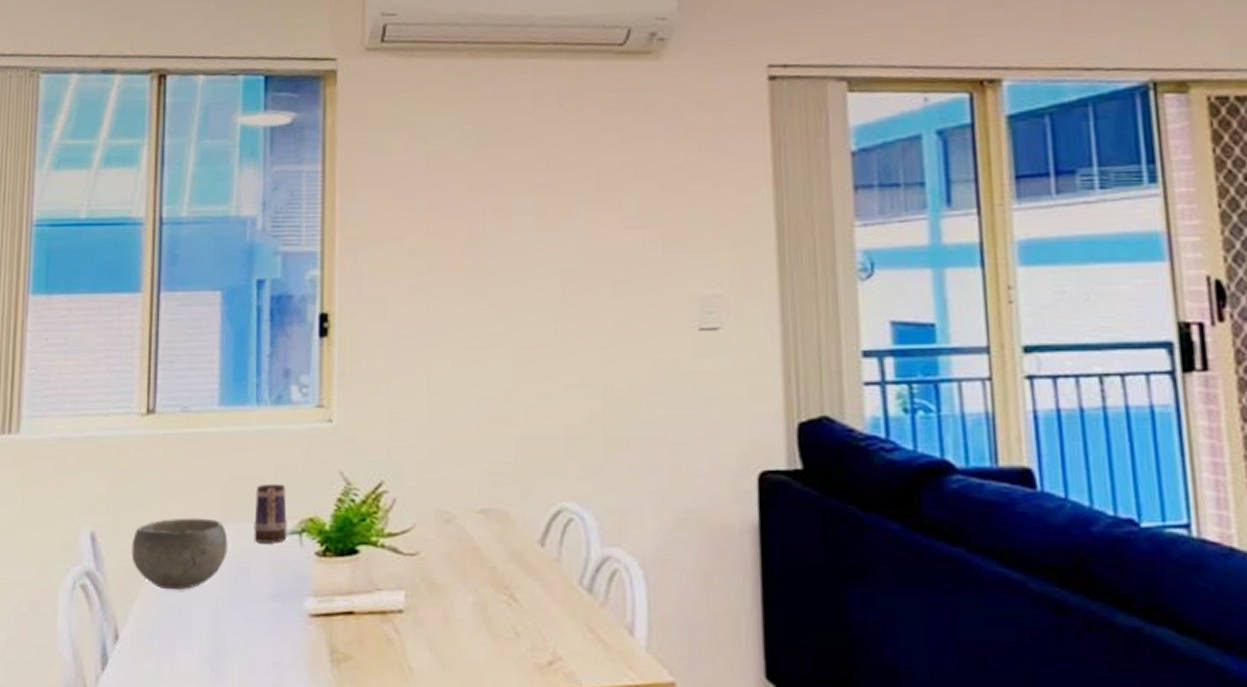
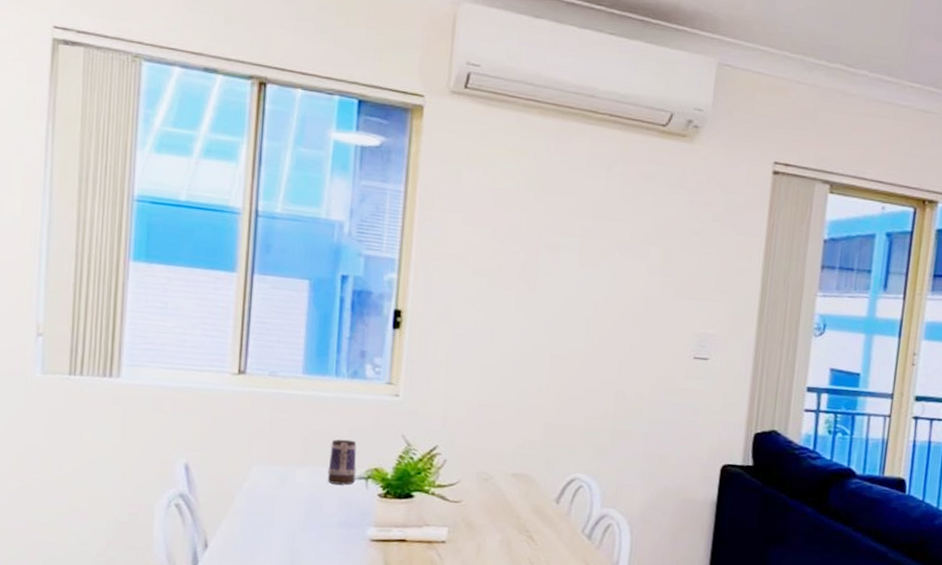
bowl: present [131,517,228,591] -> none [221,459,305,514]

